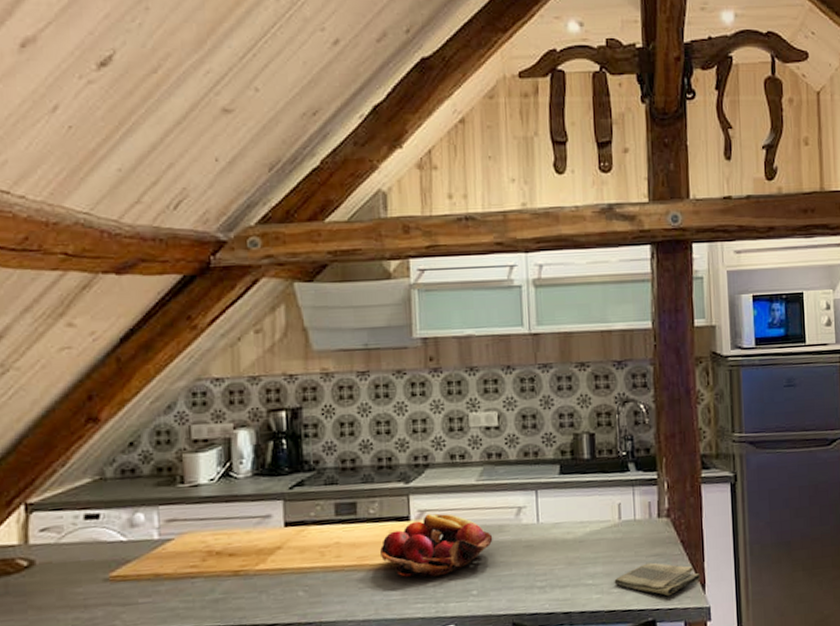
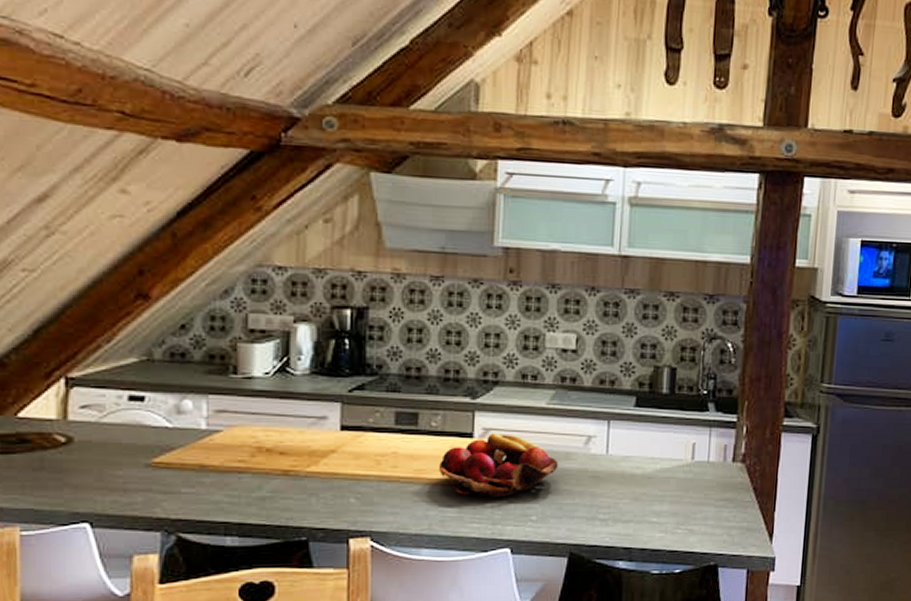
dish towel: present [614,562,701,597] -> none [679,507,770,543]

